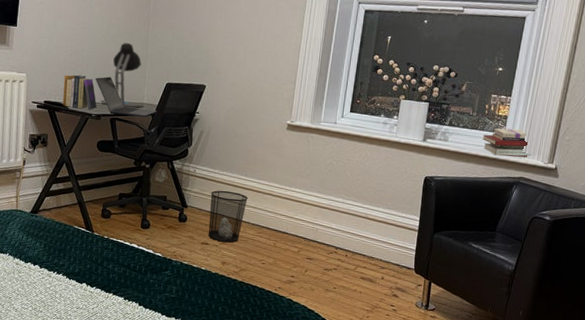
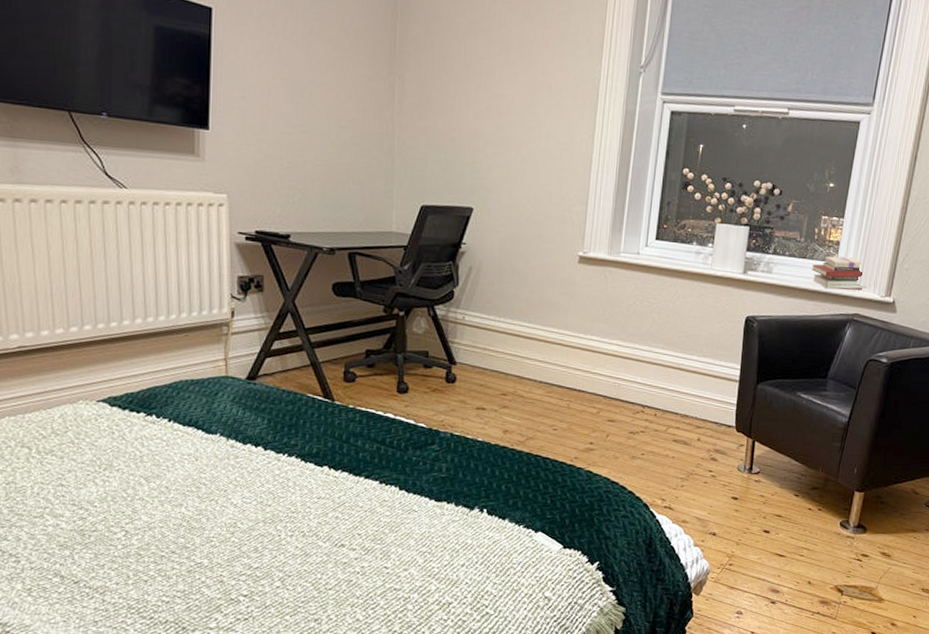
books: present [62,74,97,110] -> none [280,195,329,243]
laptop: present [95,76,156,118] -> none [324,197,410,251]
desk lamp: present [100,43,144,108] -> none [333,152,393,238]
waste bin: present [208,190,248,243] -> none [484,341,533,406]

